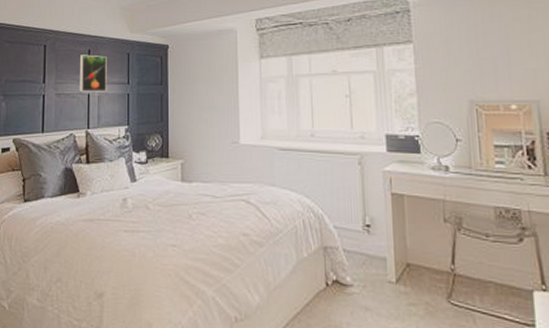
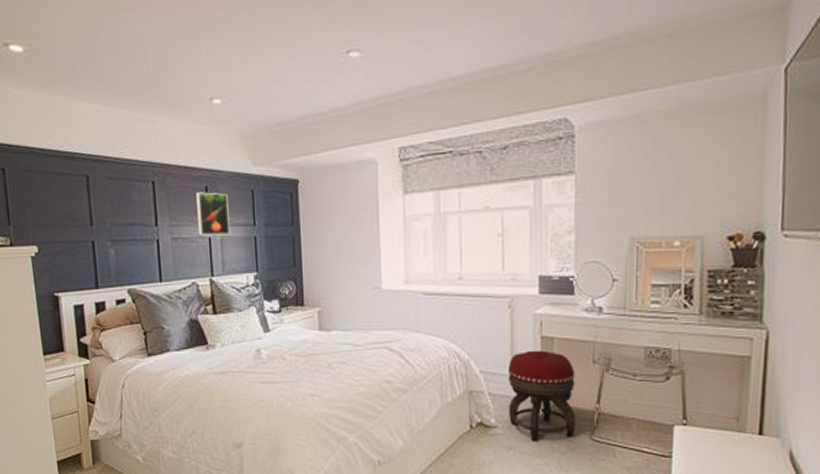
footstool: none [360,207,433,304] -> present [507,350,576,442]

